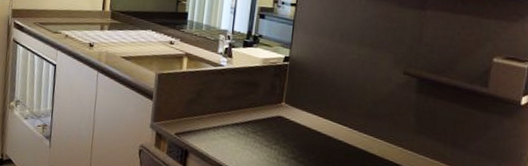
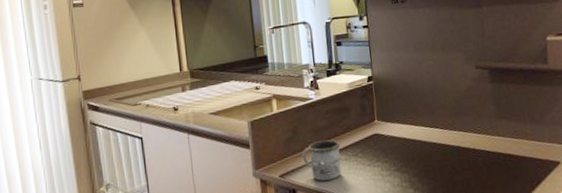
mug: none [201,109,241,151] -> present [301,140,342,181]

